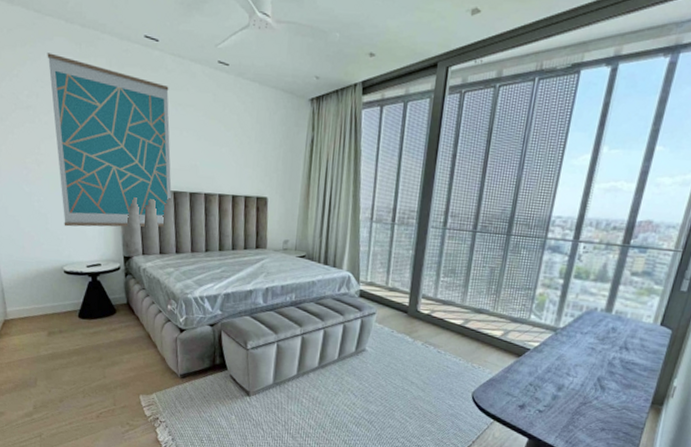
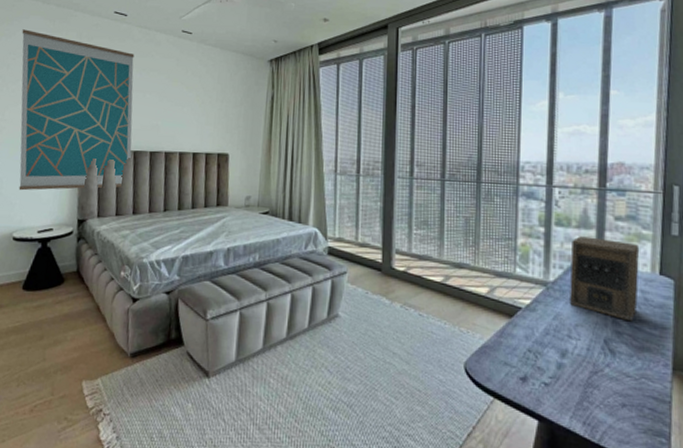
speaker: none [574,289,648,364] -> present [570,236,640,322]

